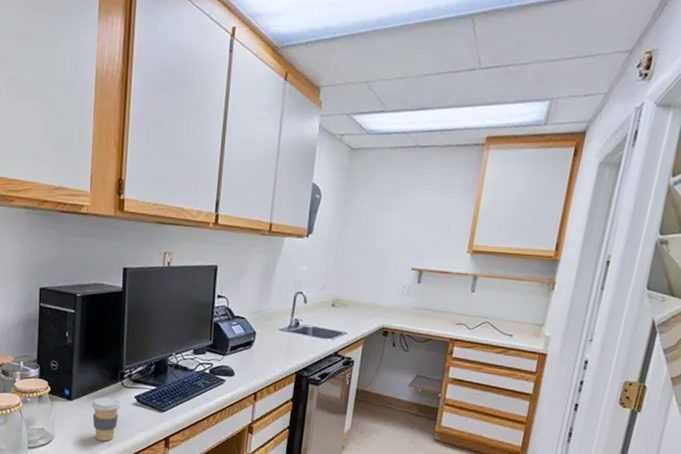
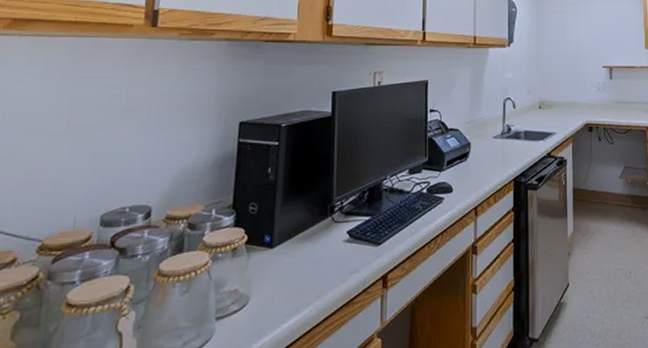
coffee cup: present [91,397,121,442] -> none [296,237,331,293]

